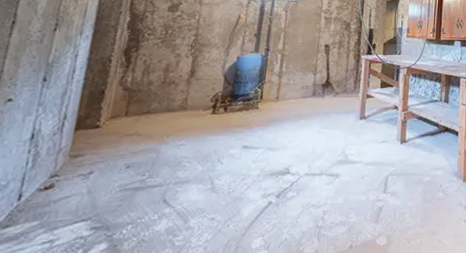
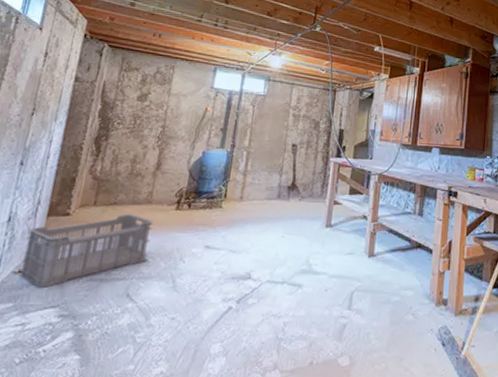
plastic crate: none [45,121,190,204] -> present [19,214,154,289]

